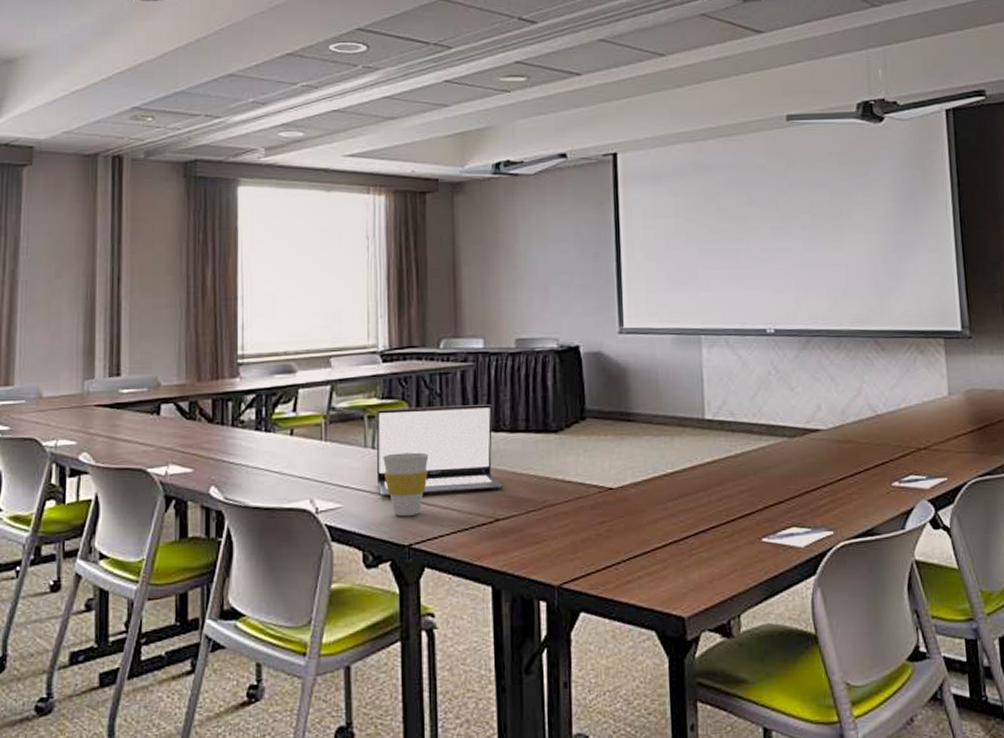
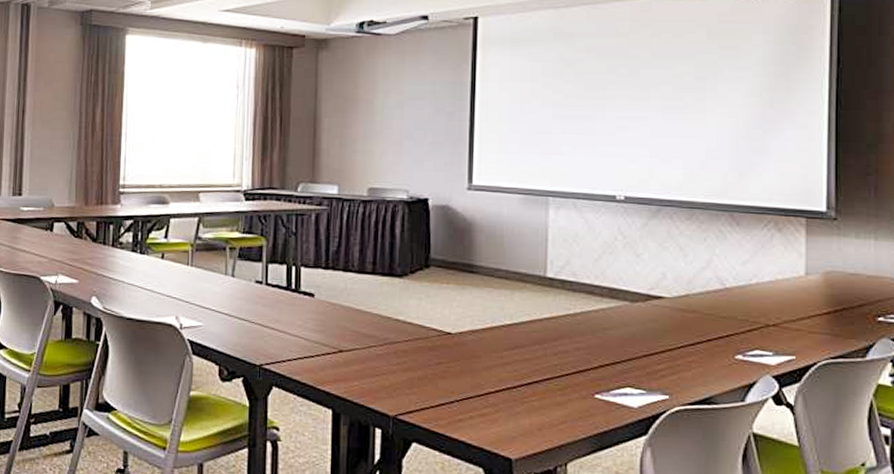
laptop: present [377,404,504,496] -> none [235,243,349,323]
cup: present [381,452,429,517] -> none [240,282,282,340]

